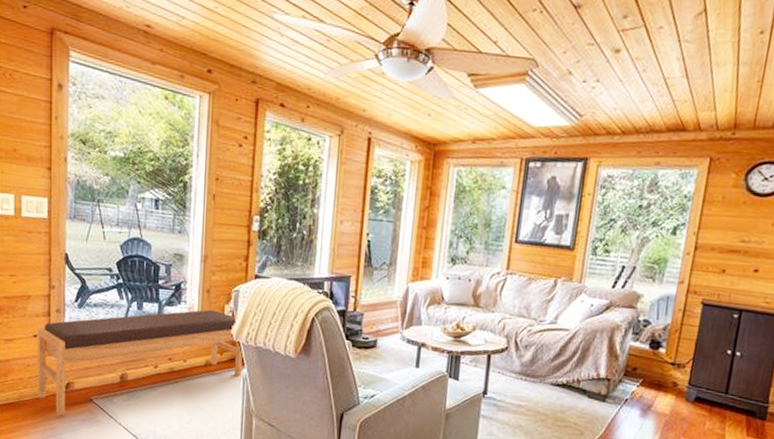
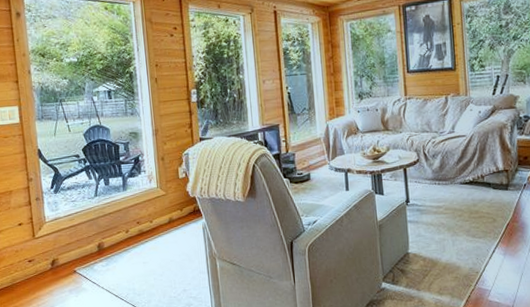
bench: present [37,309,242,416] -> none [21,173,201,291]

